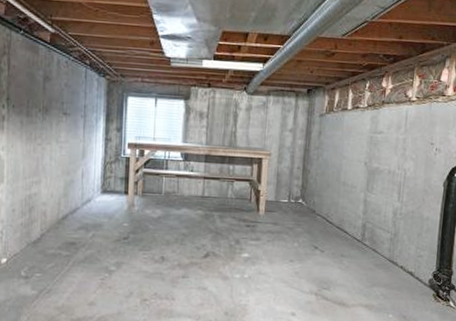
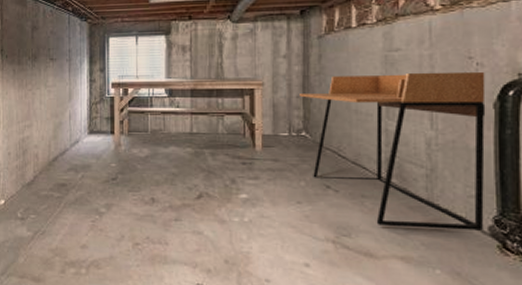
desk: none [300,151,441,283] -> present [300,71,486,231]

